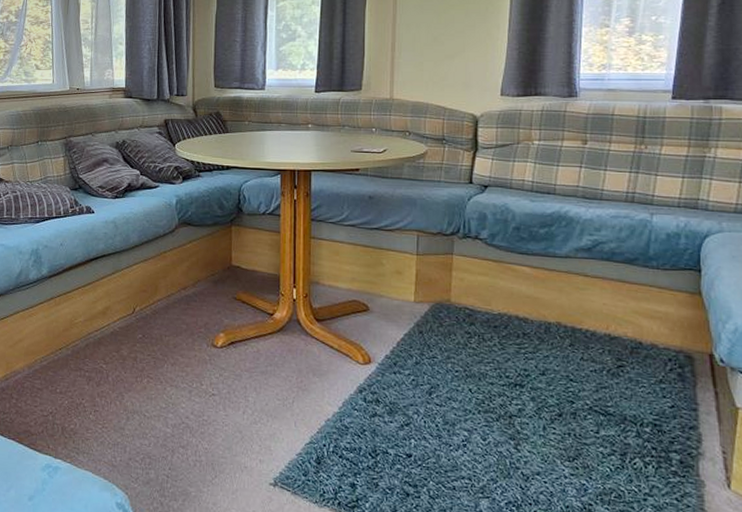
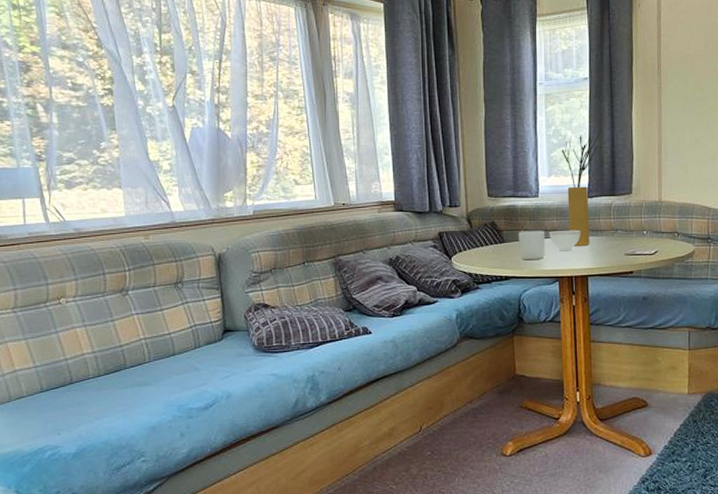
mug: none [242,122,269,151] -> present [518,230,545,260]
bowl: none [272,123,307,145] -> present [548,229,582,251]
vase: none [290,30,330,141] -> present [561,135,599,247]

